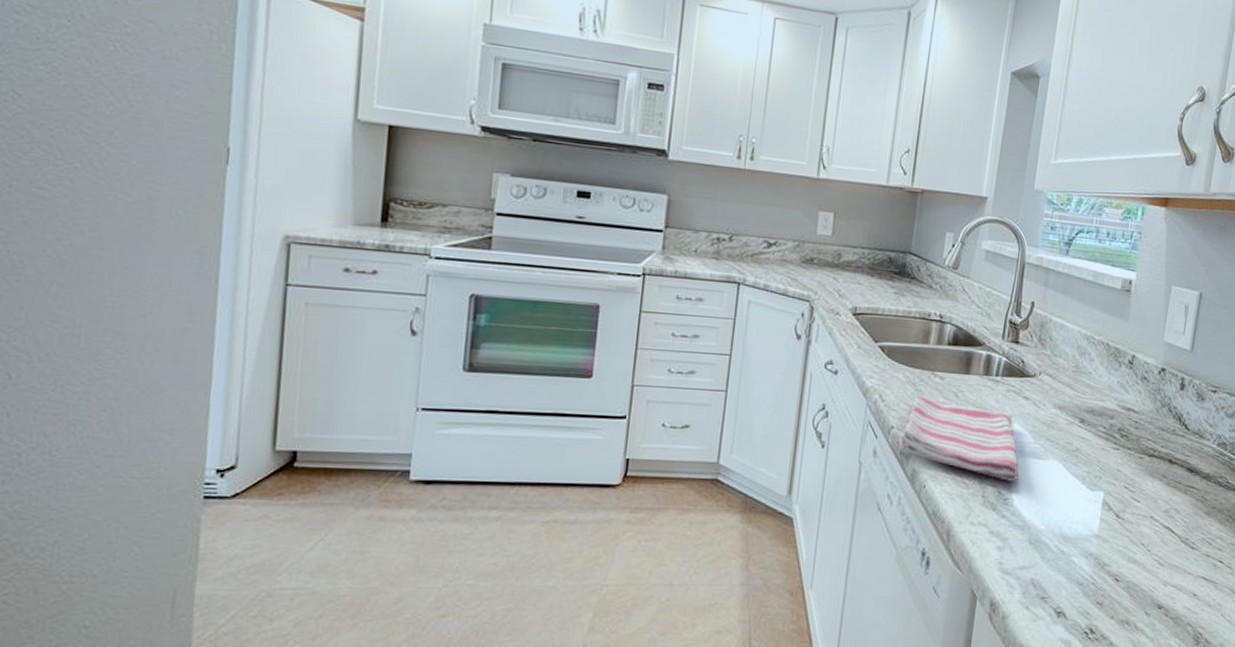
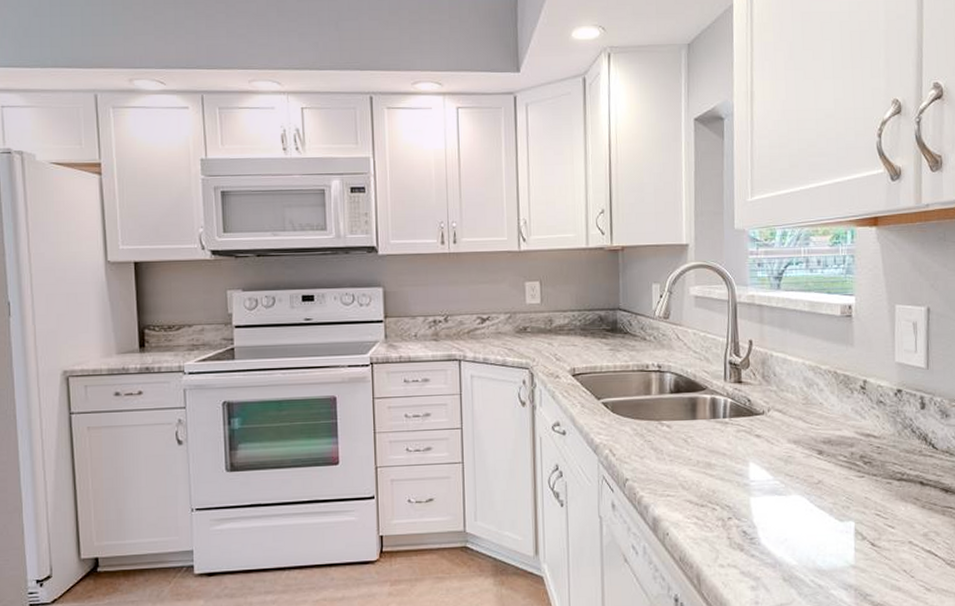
dish towel: present [898,394,1018,481] -> none [636,445,762,520]

